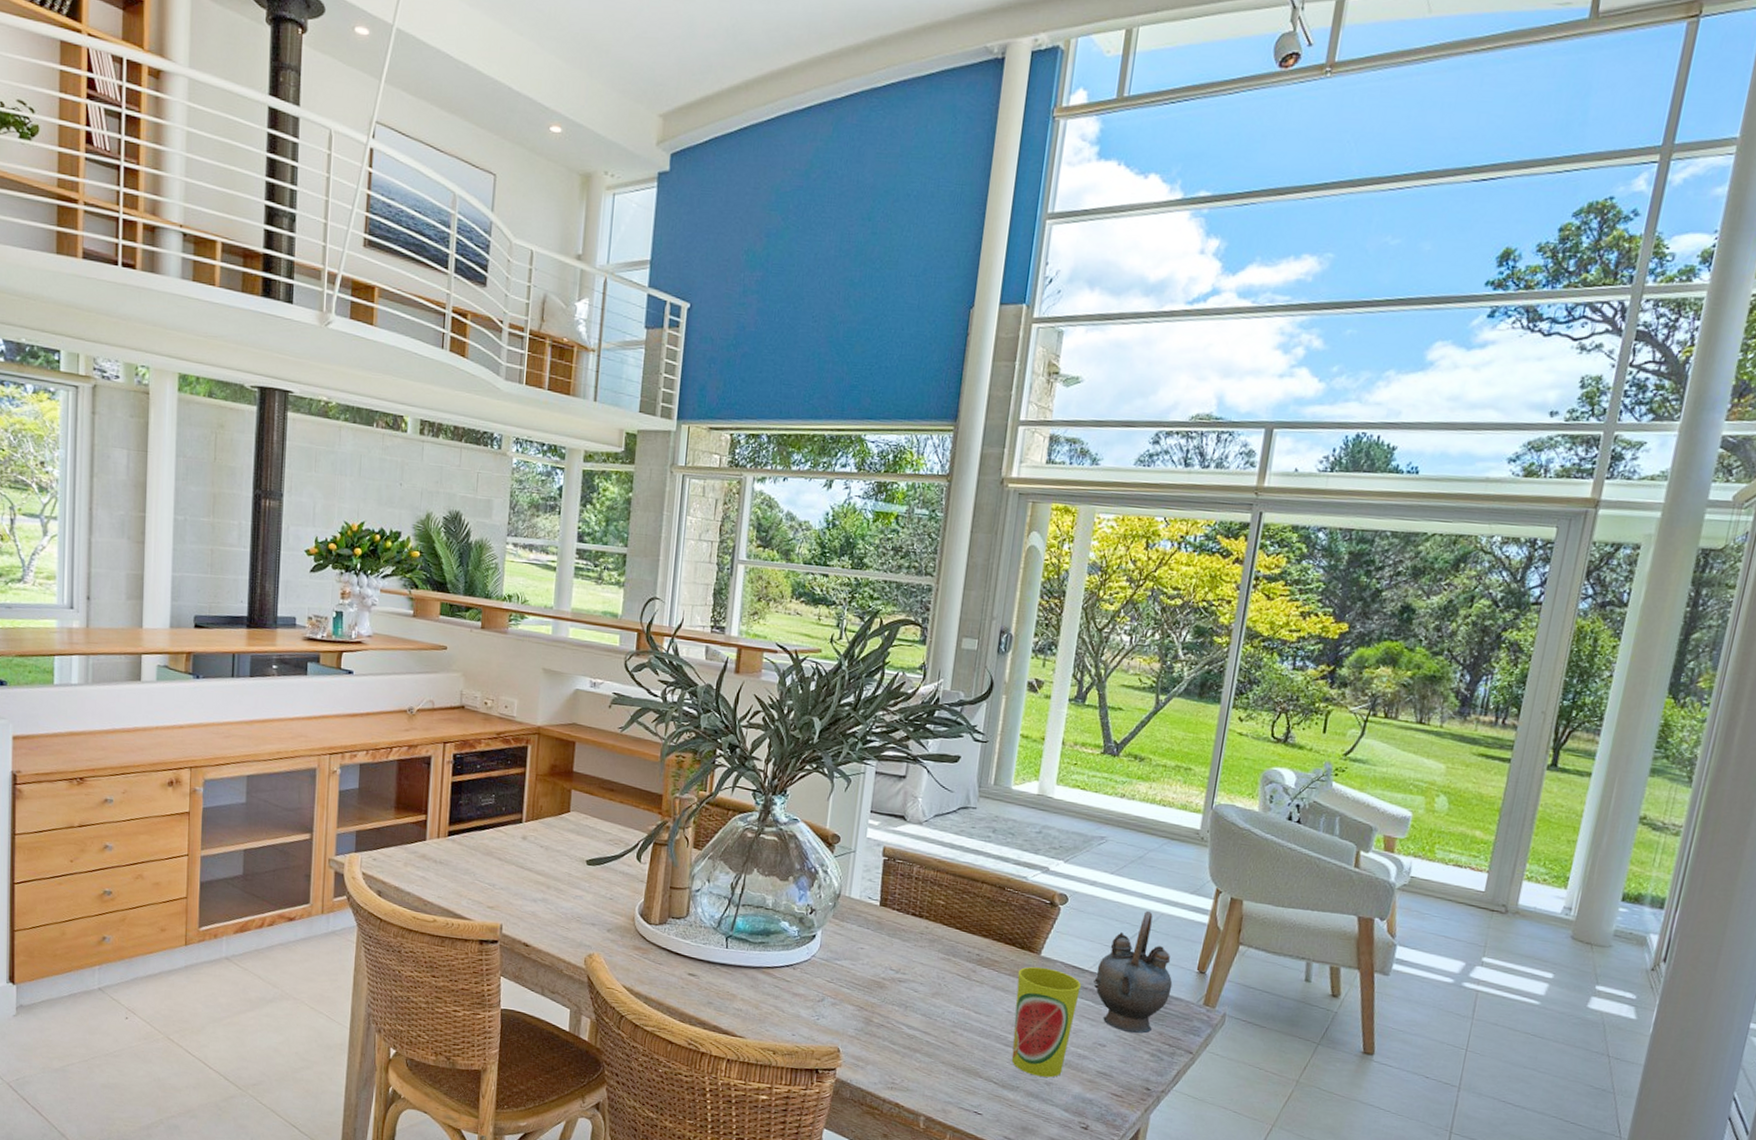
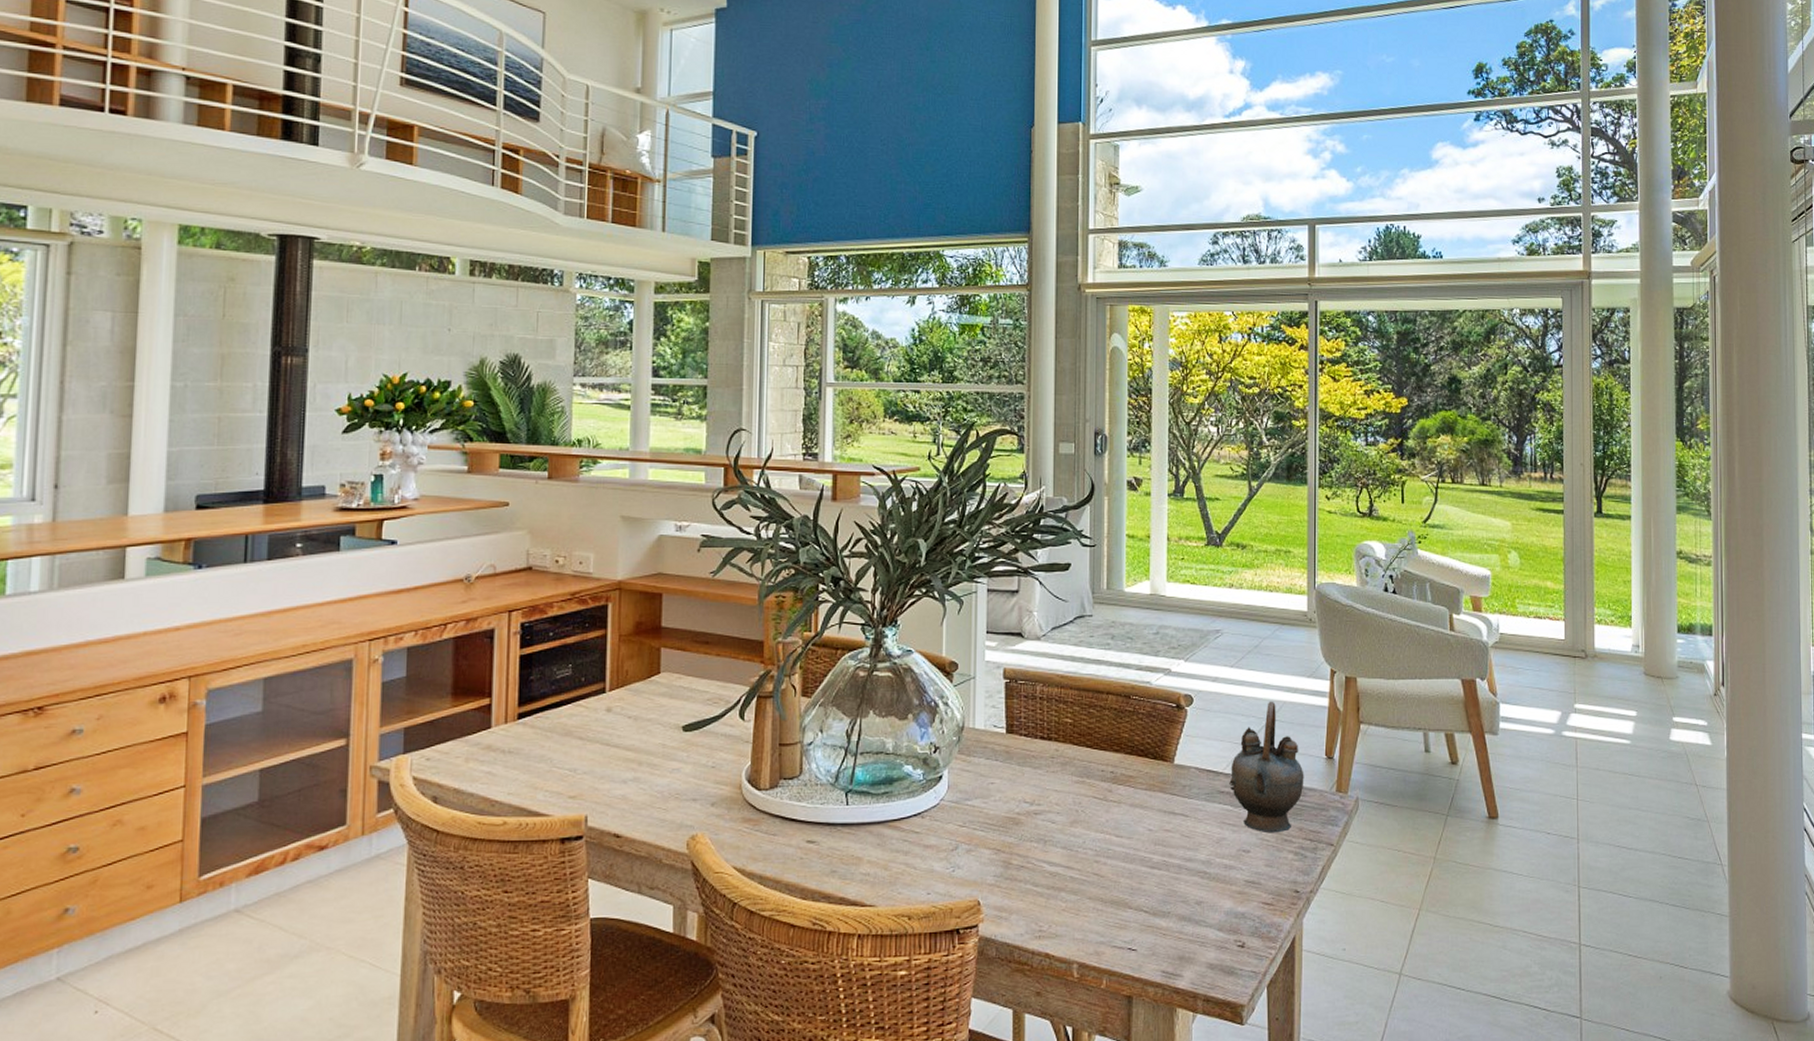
cup: present [1011,966,1081,1078] -> none [1154,776,1217,896]

